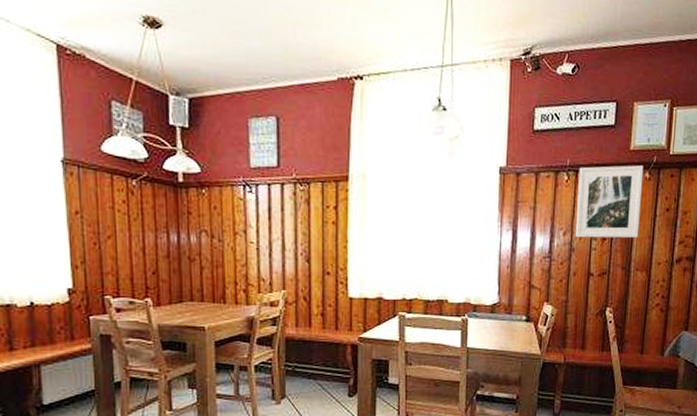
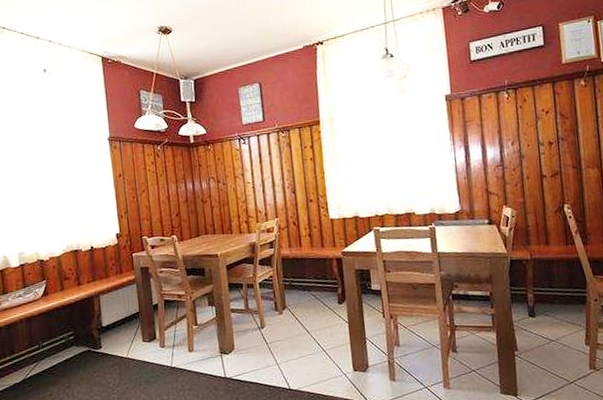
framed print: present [575,165,644,238] -> none [517,75,584,146]

